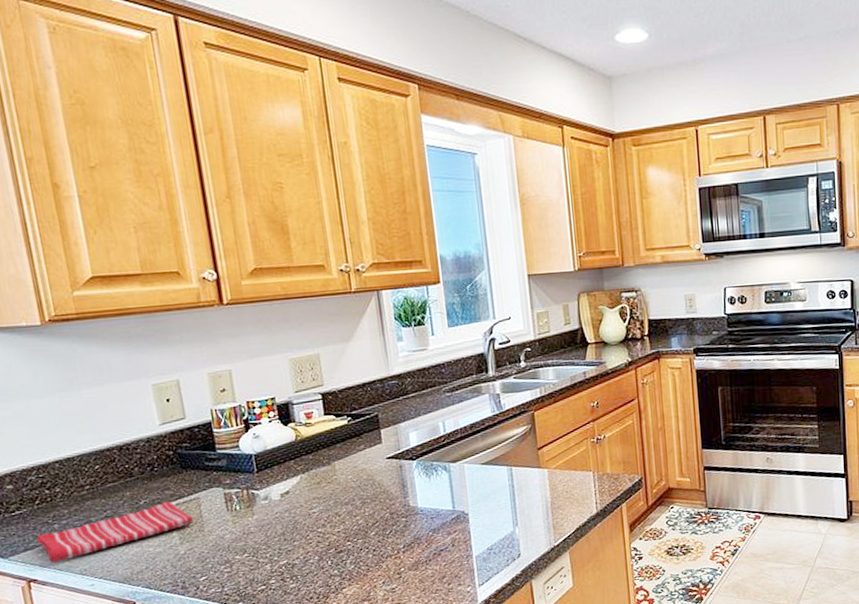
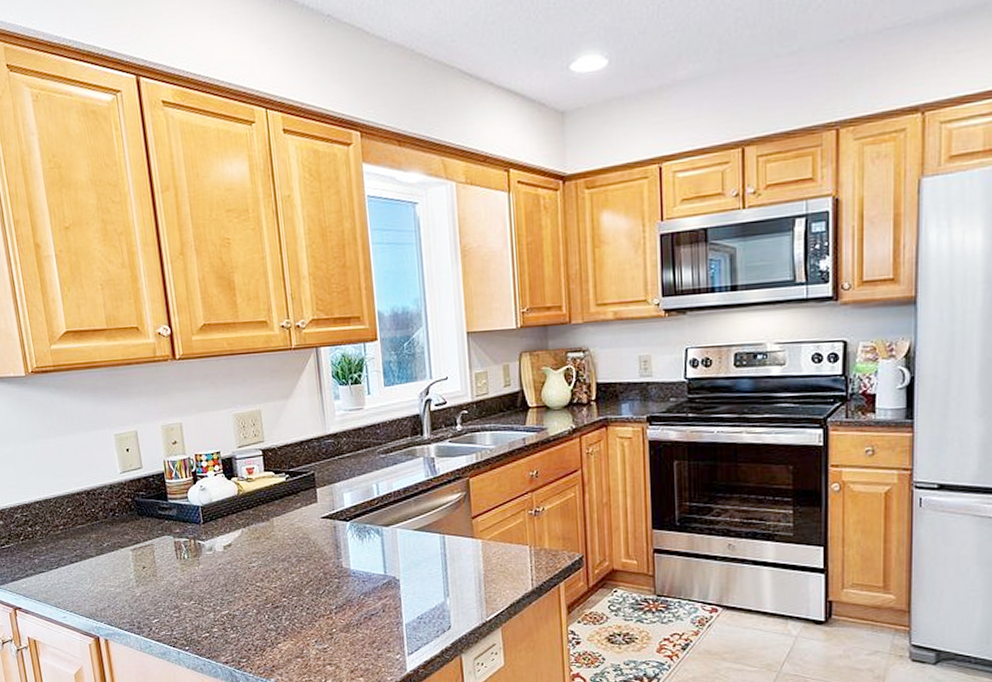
dish towel: present [36,501,194,563] -> none [21,545,149,594]

